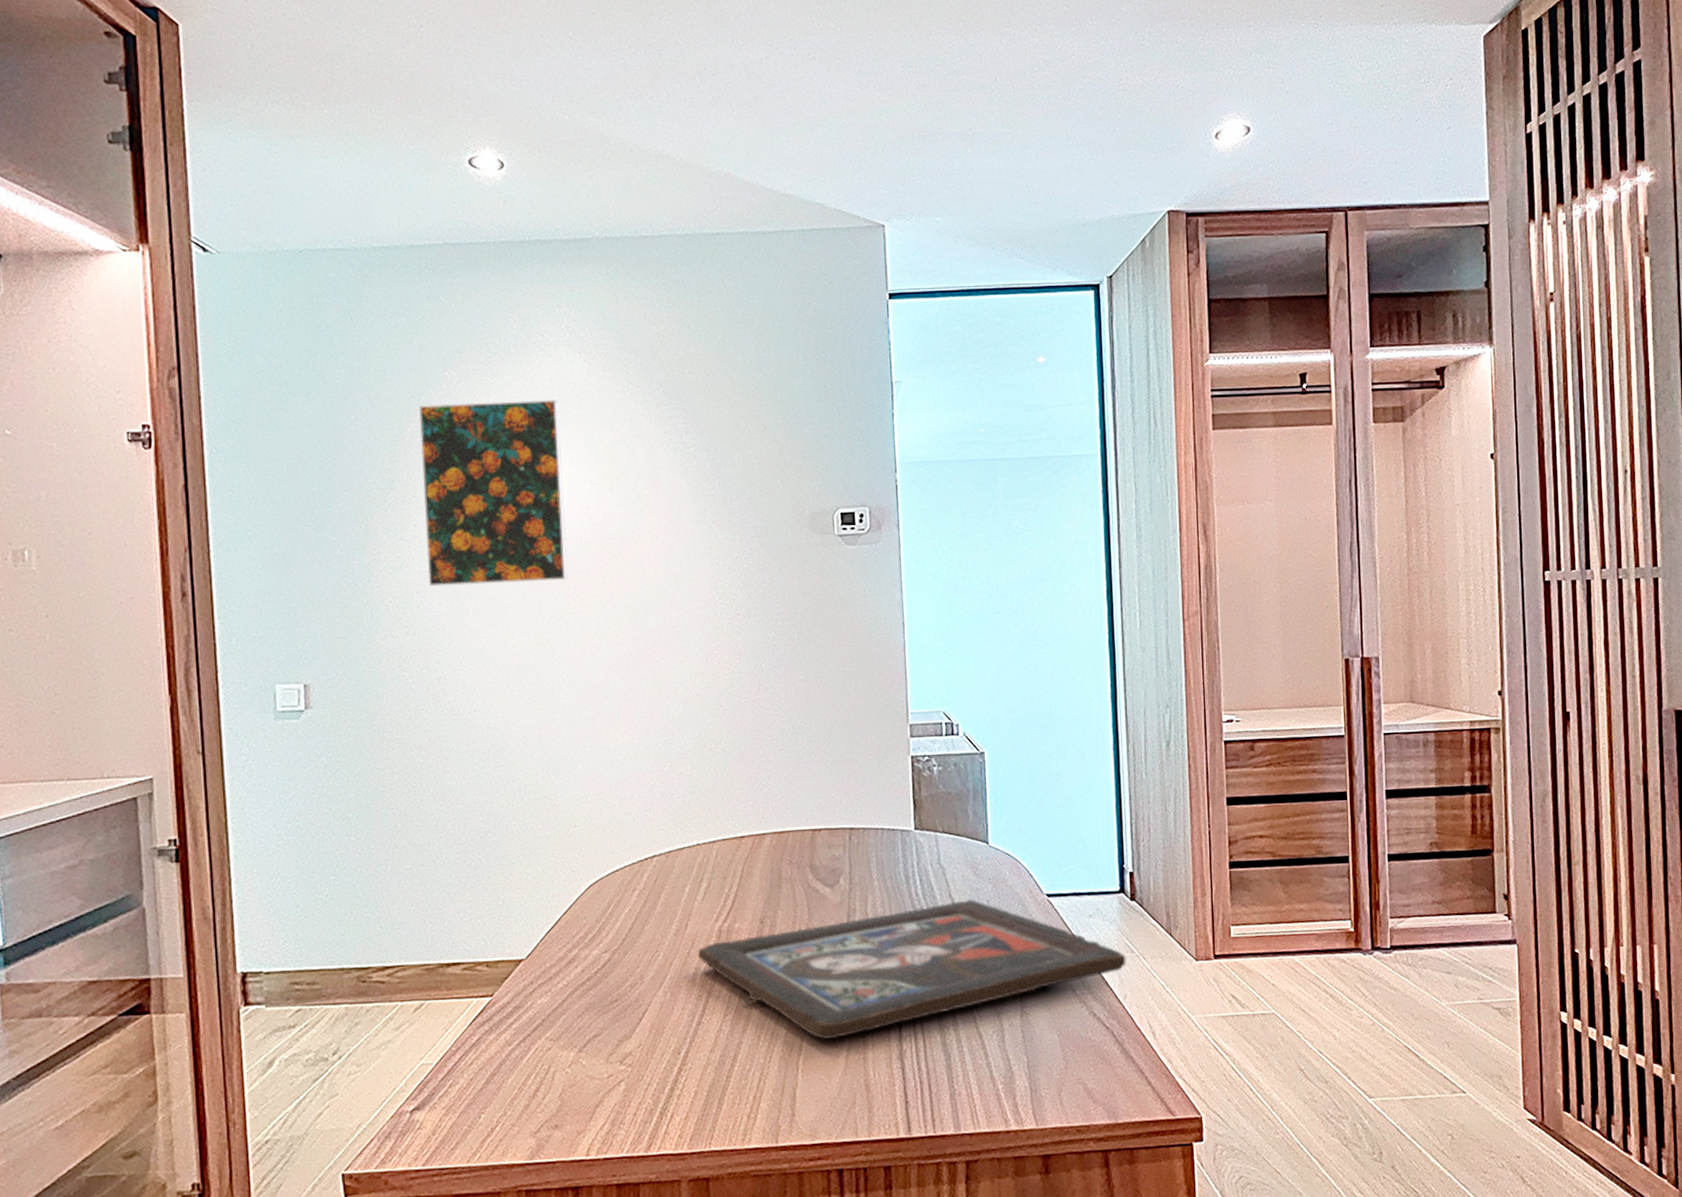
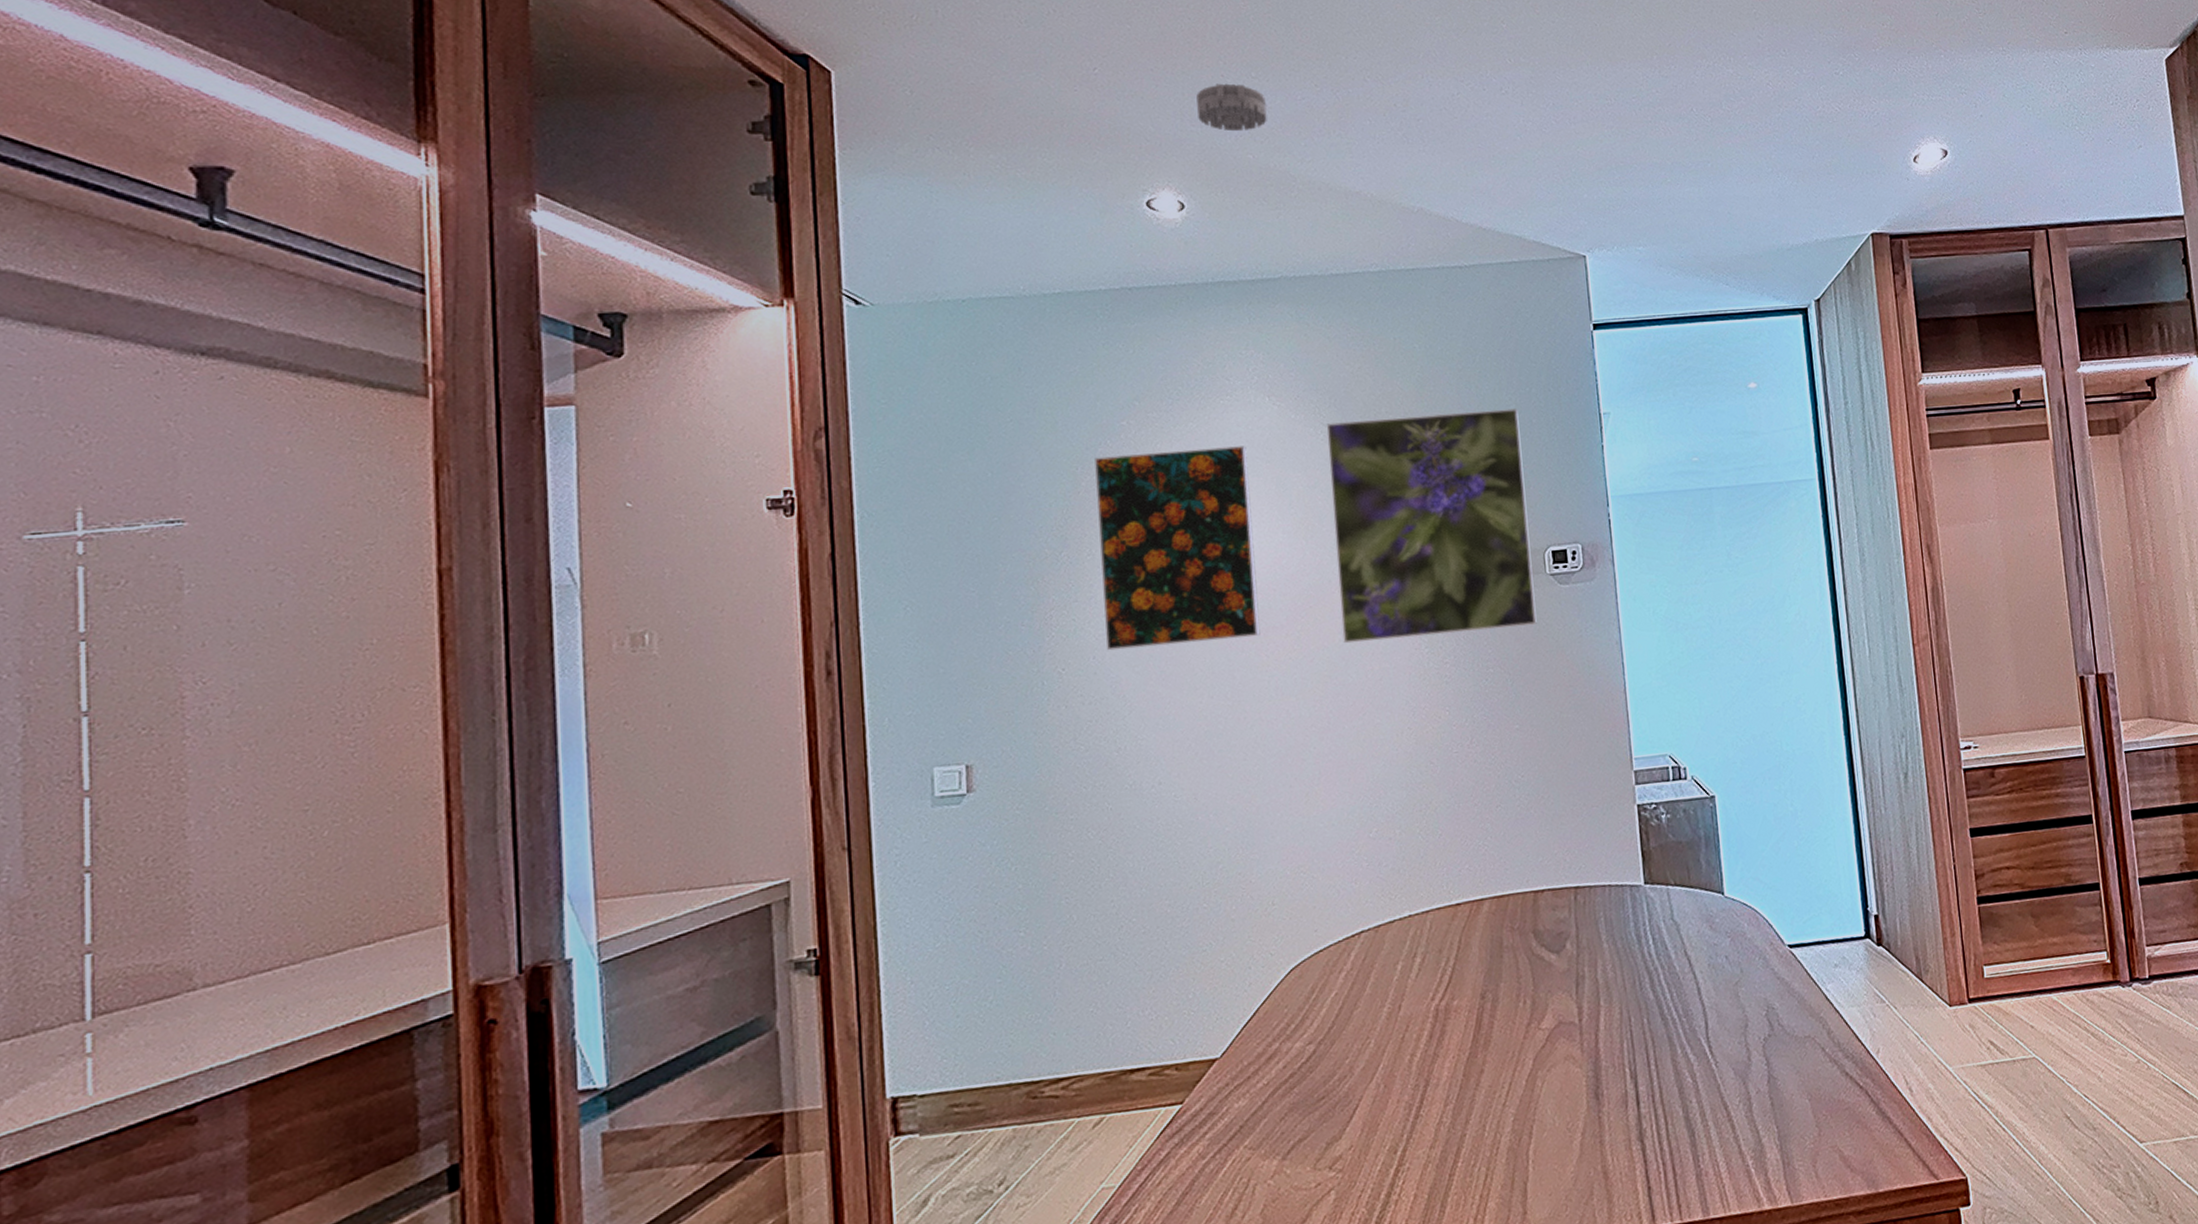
smoke detector: none [516,43,583,92] -> present [1196,83,1267,132]
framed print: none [632,374,824,591] -> present [1326,408,1537,644]
religious icon: present [697,898,1126,1040] -> none [1412,955,1877,1125]

